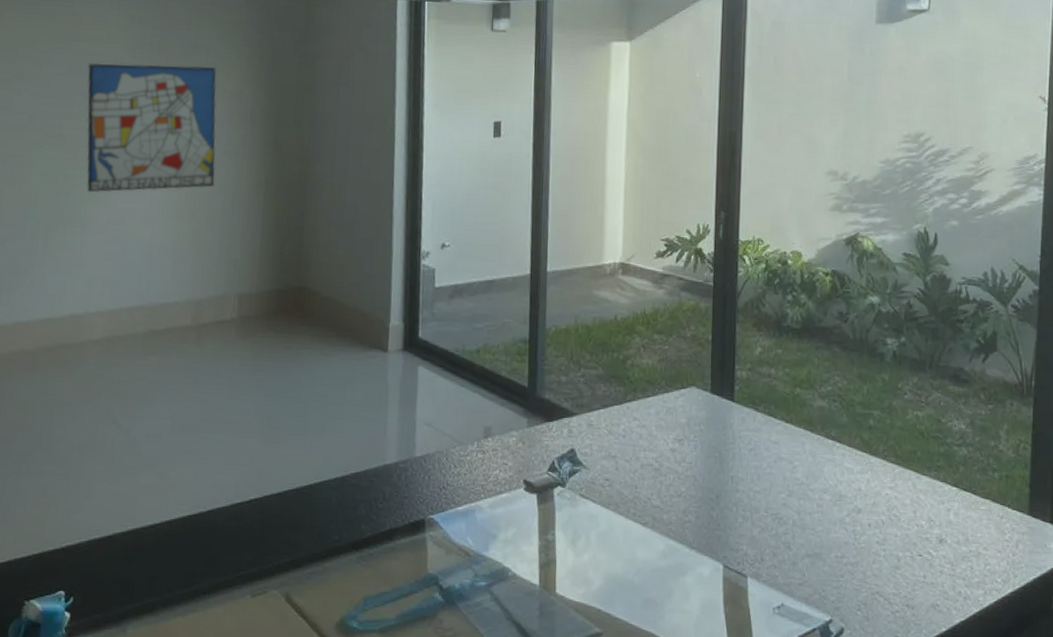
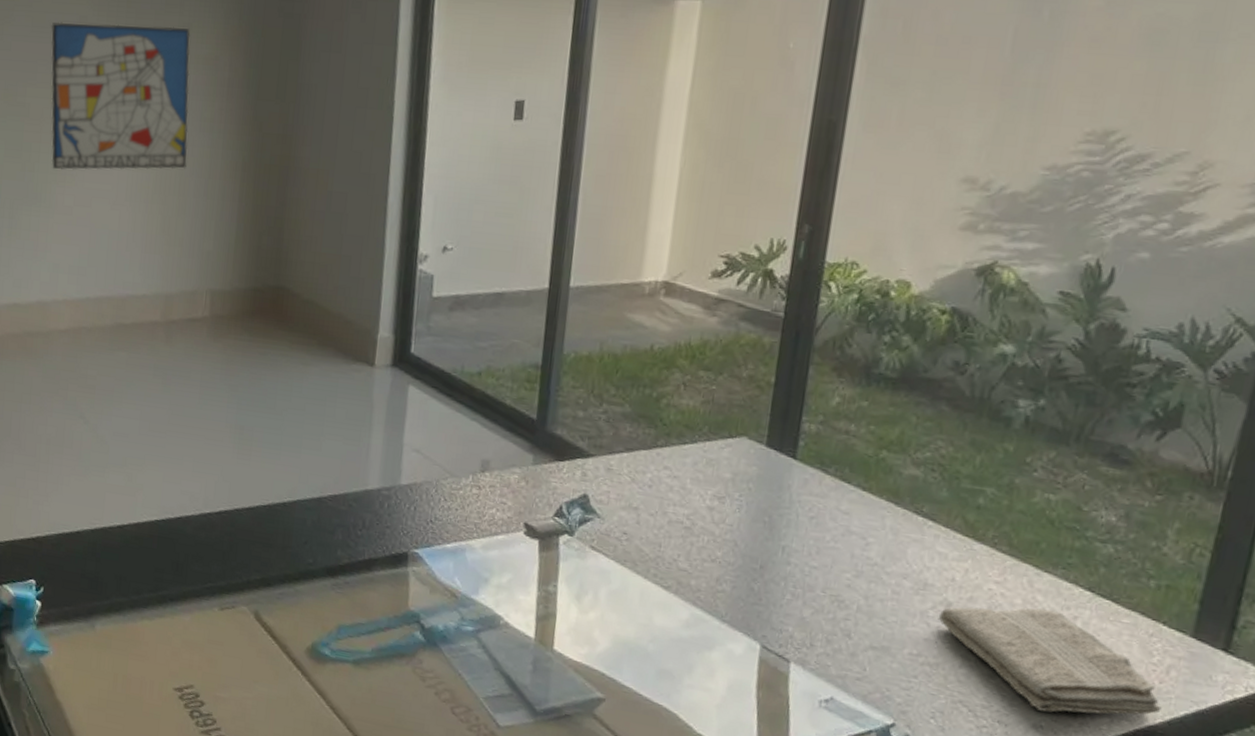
washcloth: none [853,505,1017,592] -> present [938,607,1162,715]

